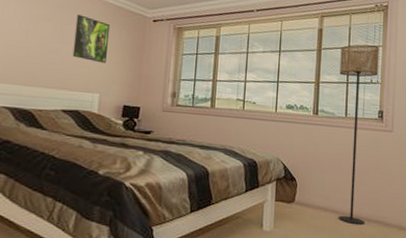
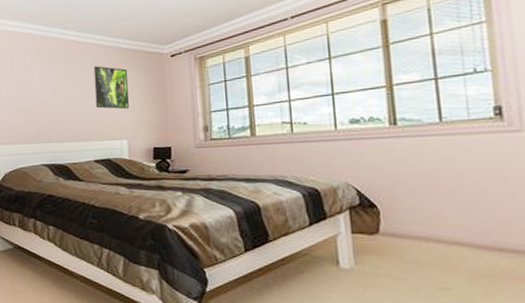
floor lamp: present [339,44,379,224] -> none [418,23,495,256]

